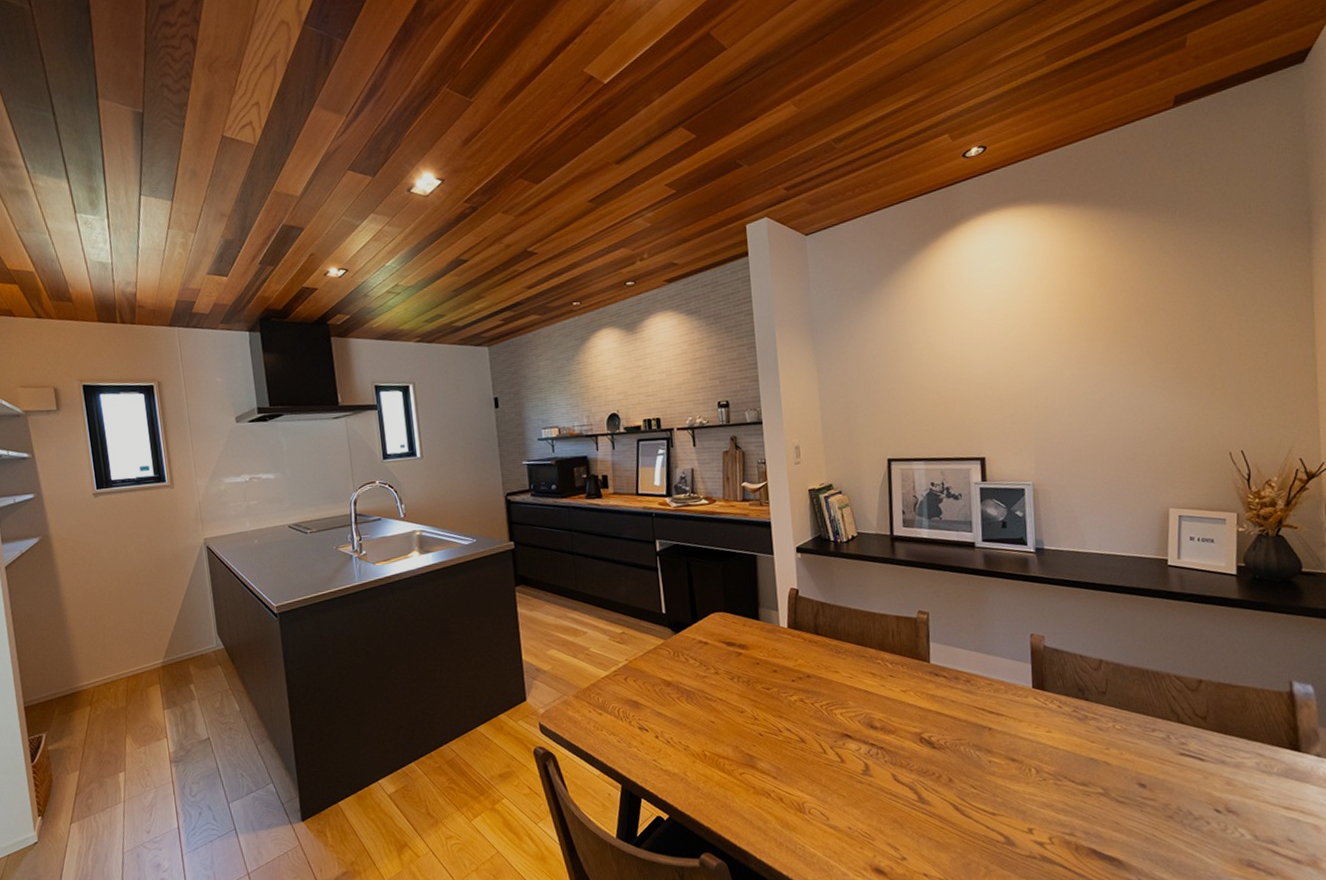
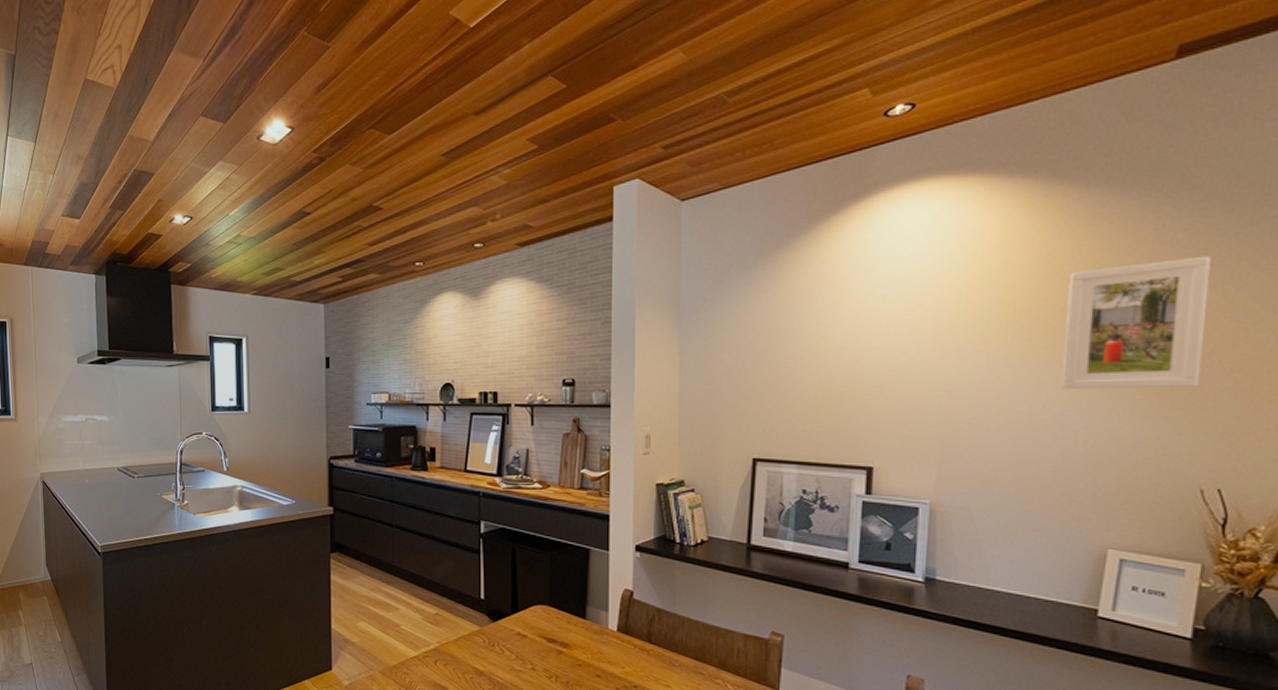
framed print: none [1117,263,1219,380] -> present [1061,255,1211,390]

